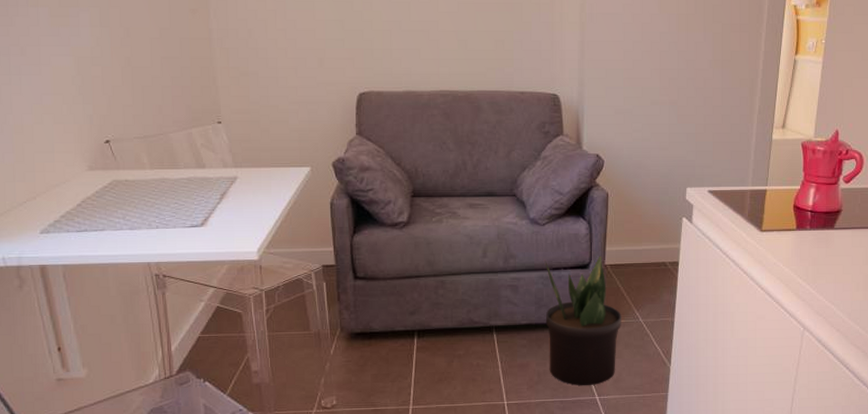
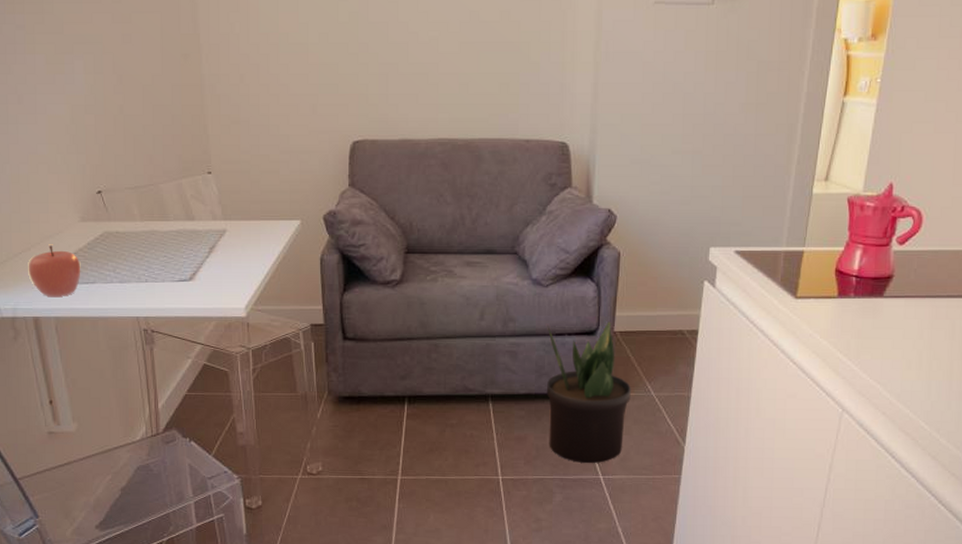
fruit: none [33,194,90,244] -> present [28,245,81,296]

